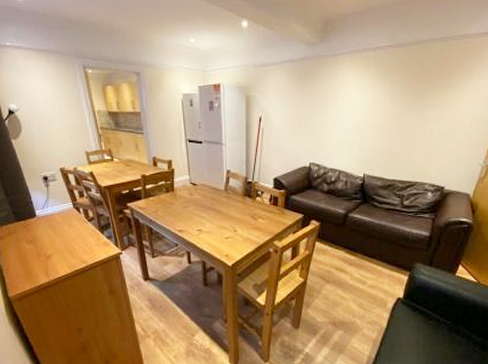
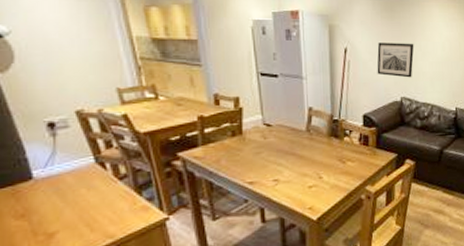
wall art: none [288,111,325,145] -> present [377,42,414,78]

